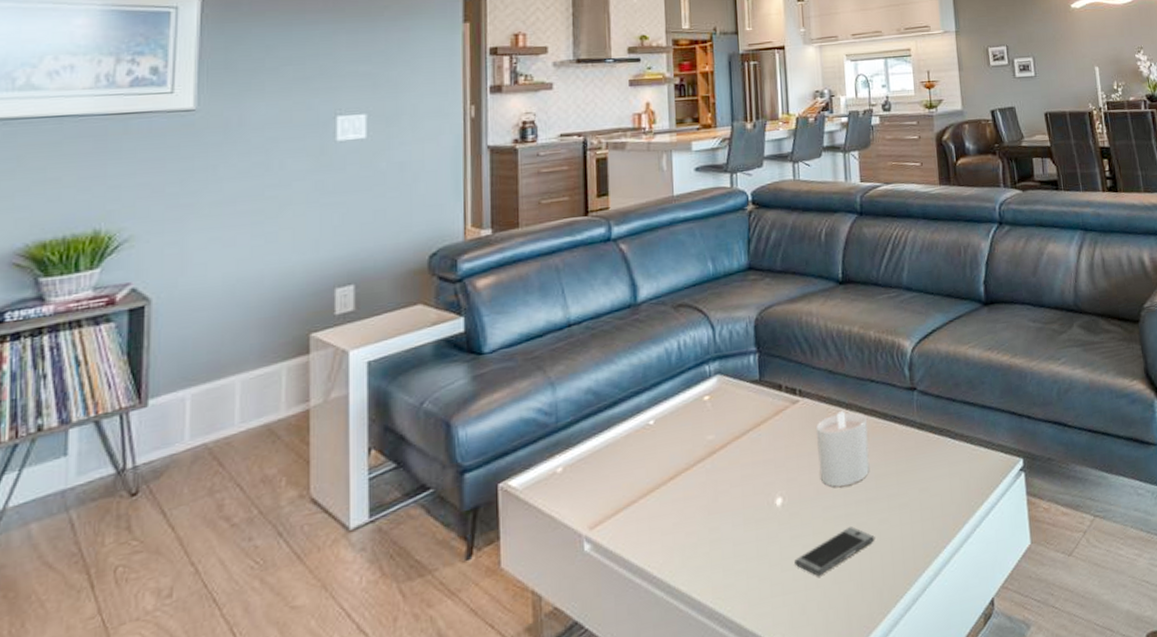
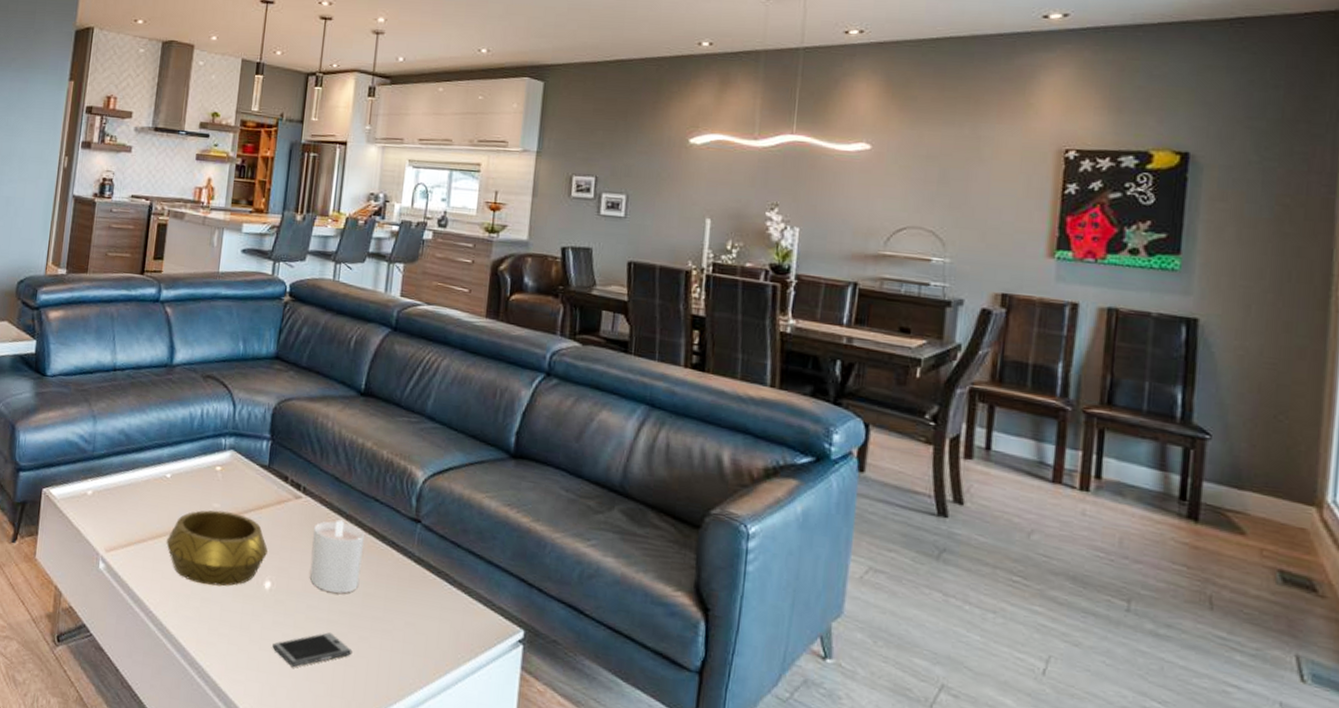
decorative bowl: none [660,438,773,527] -> present [166,510,268,587]

